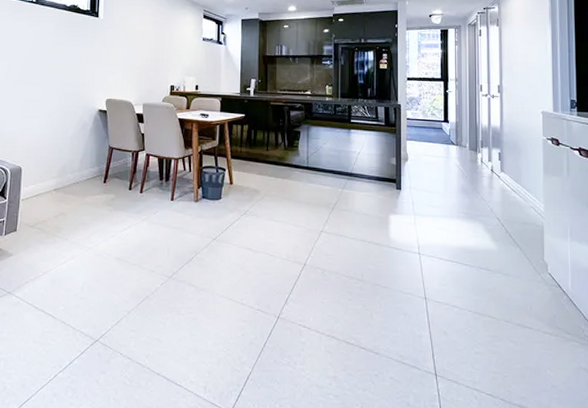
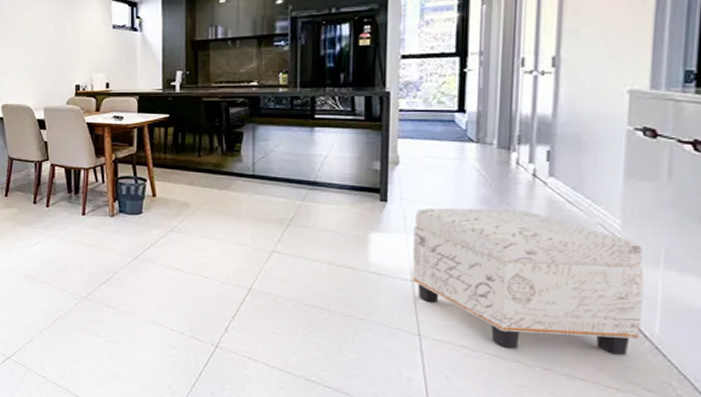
ottoman: none [419,195,561,307] -> present [412,207,644,355]

